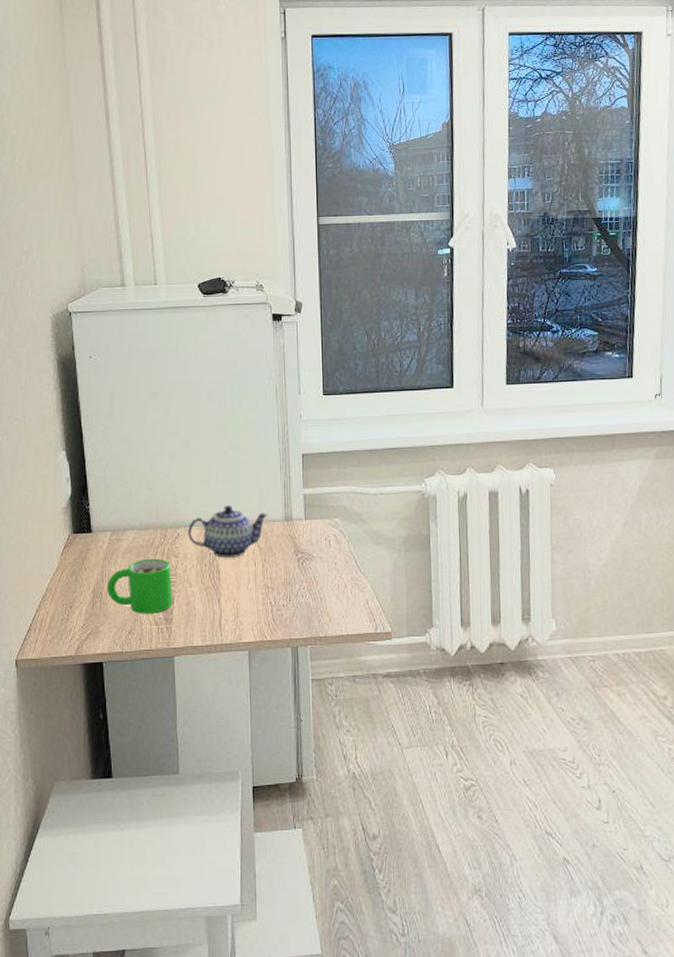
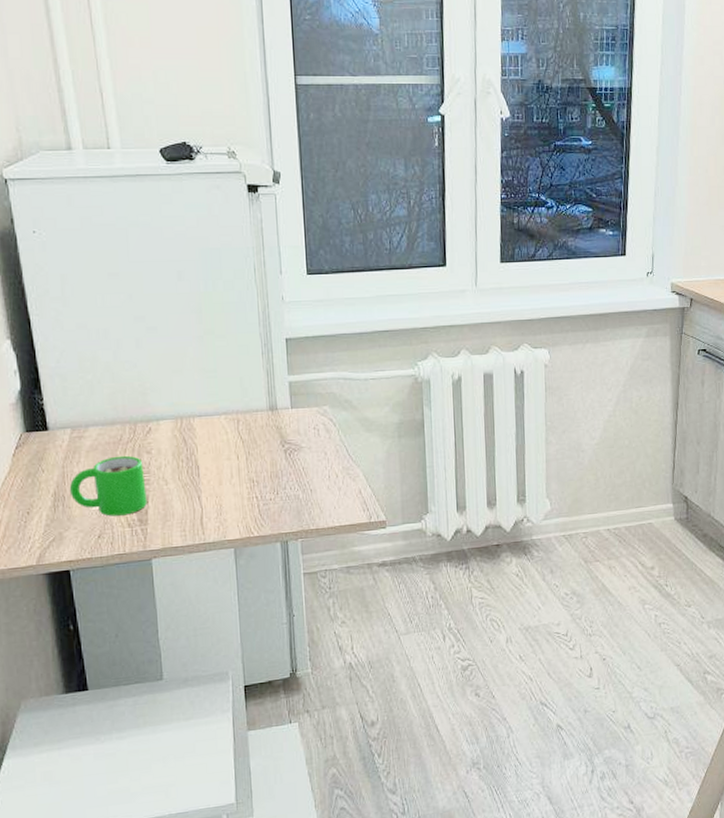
teapot: present [188,505,269,559] -> none [160,395,251,453]

